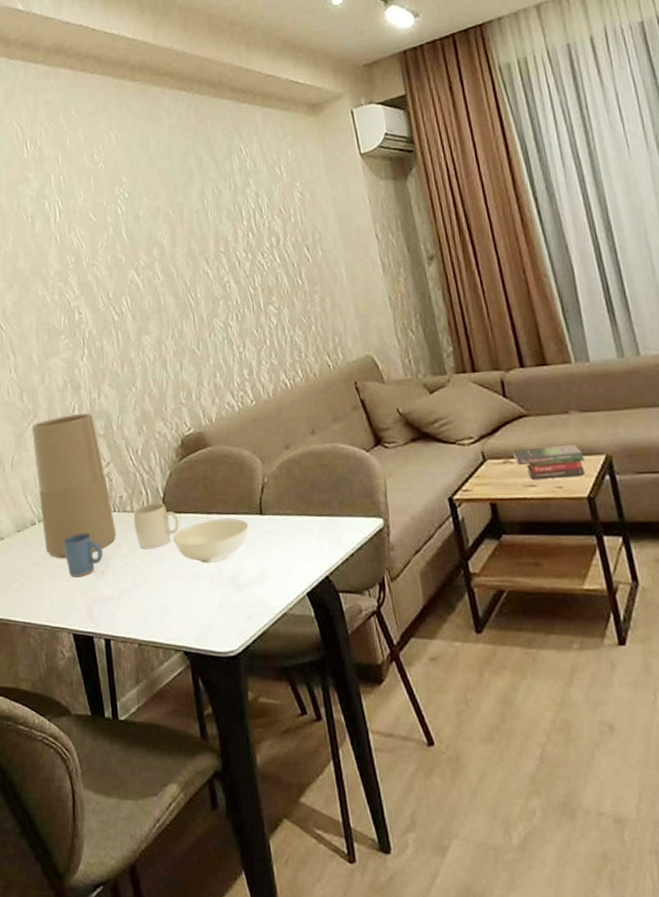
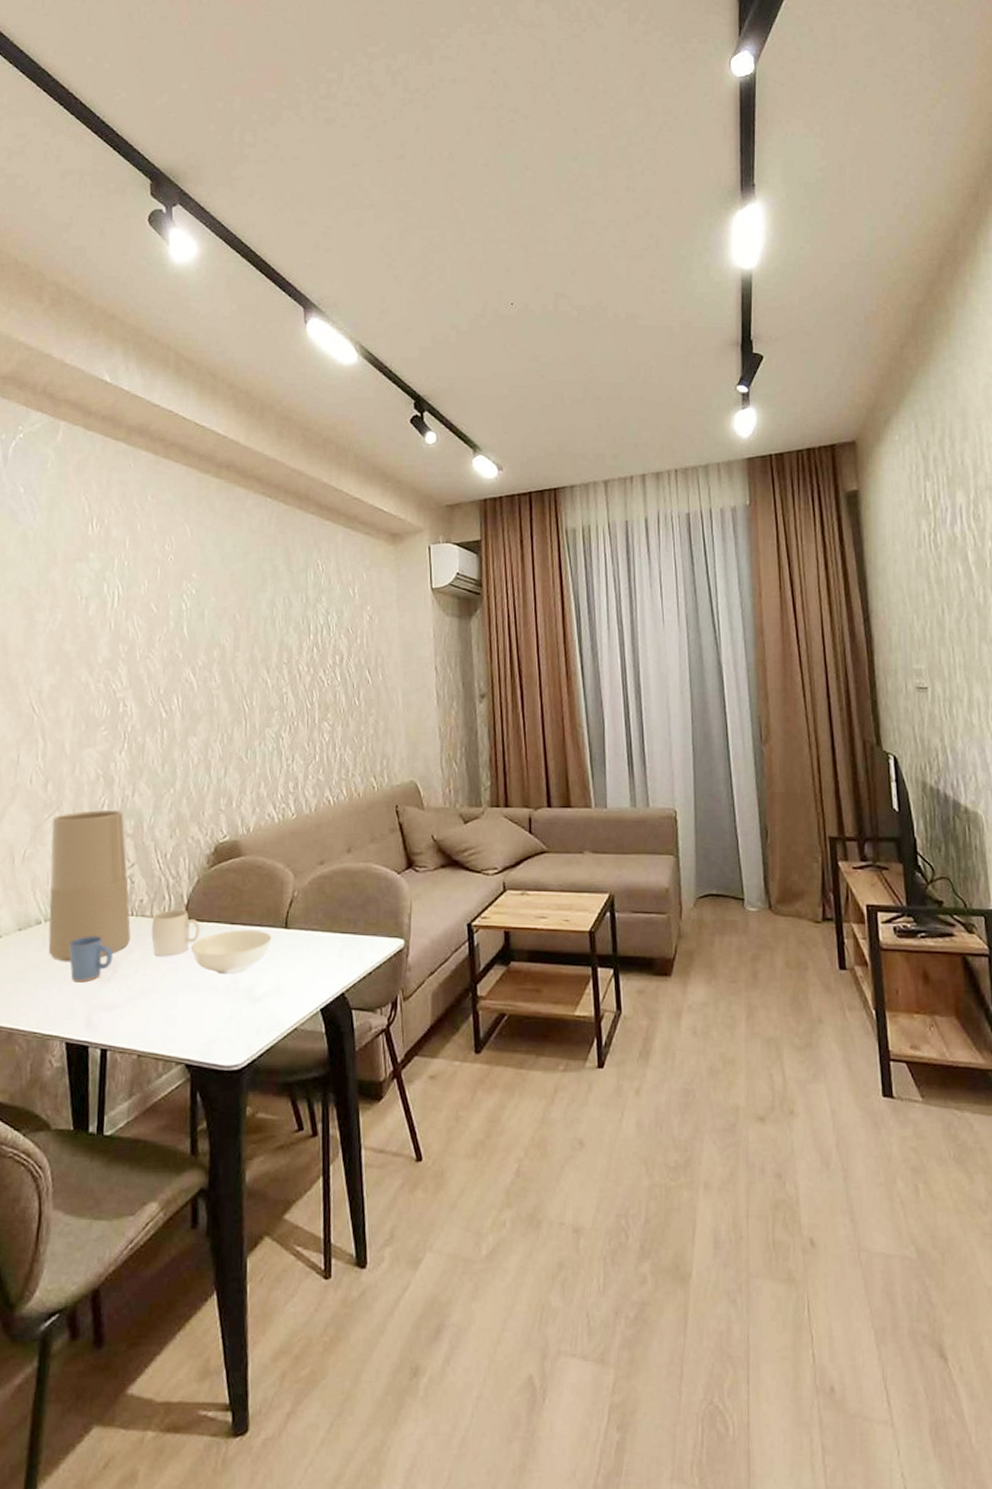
books: present [512,444,585,481] -> none [530,881,591,913]

